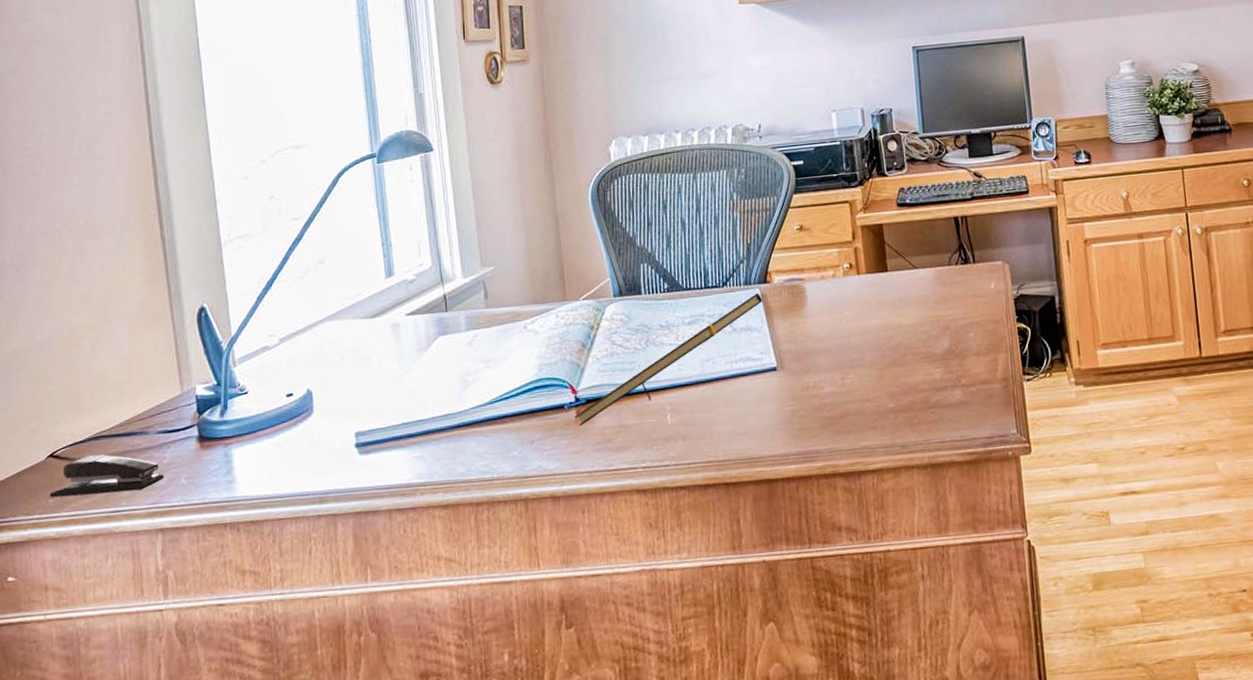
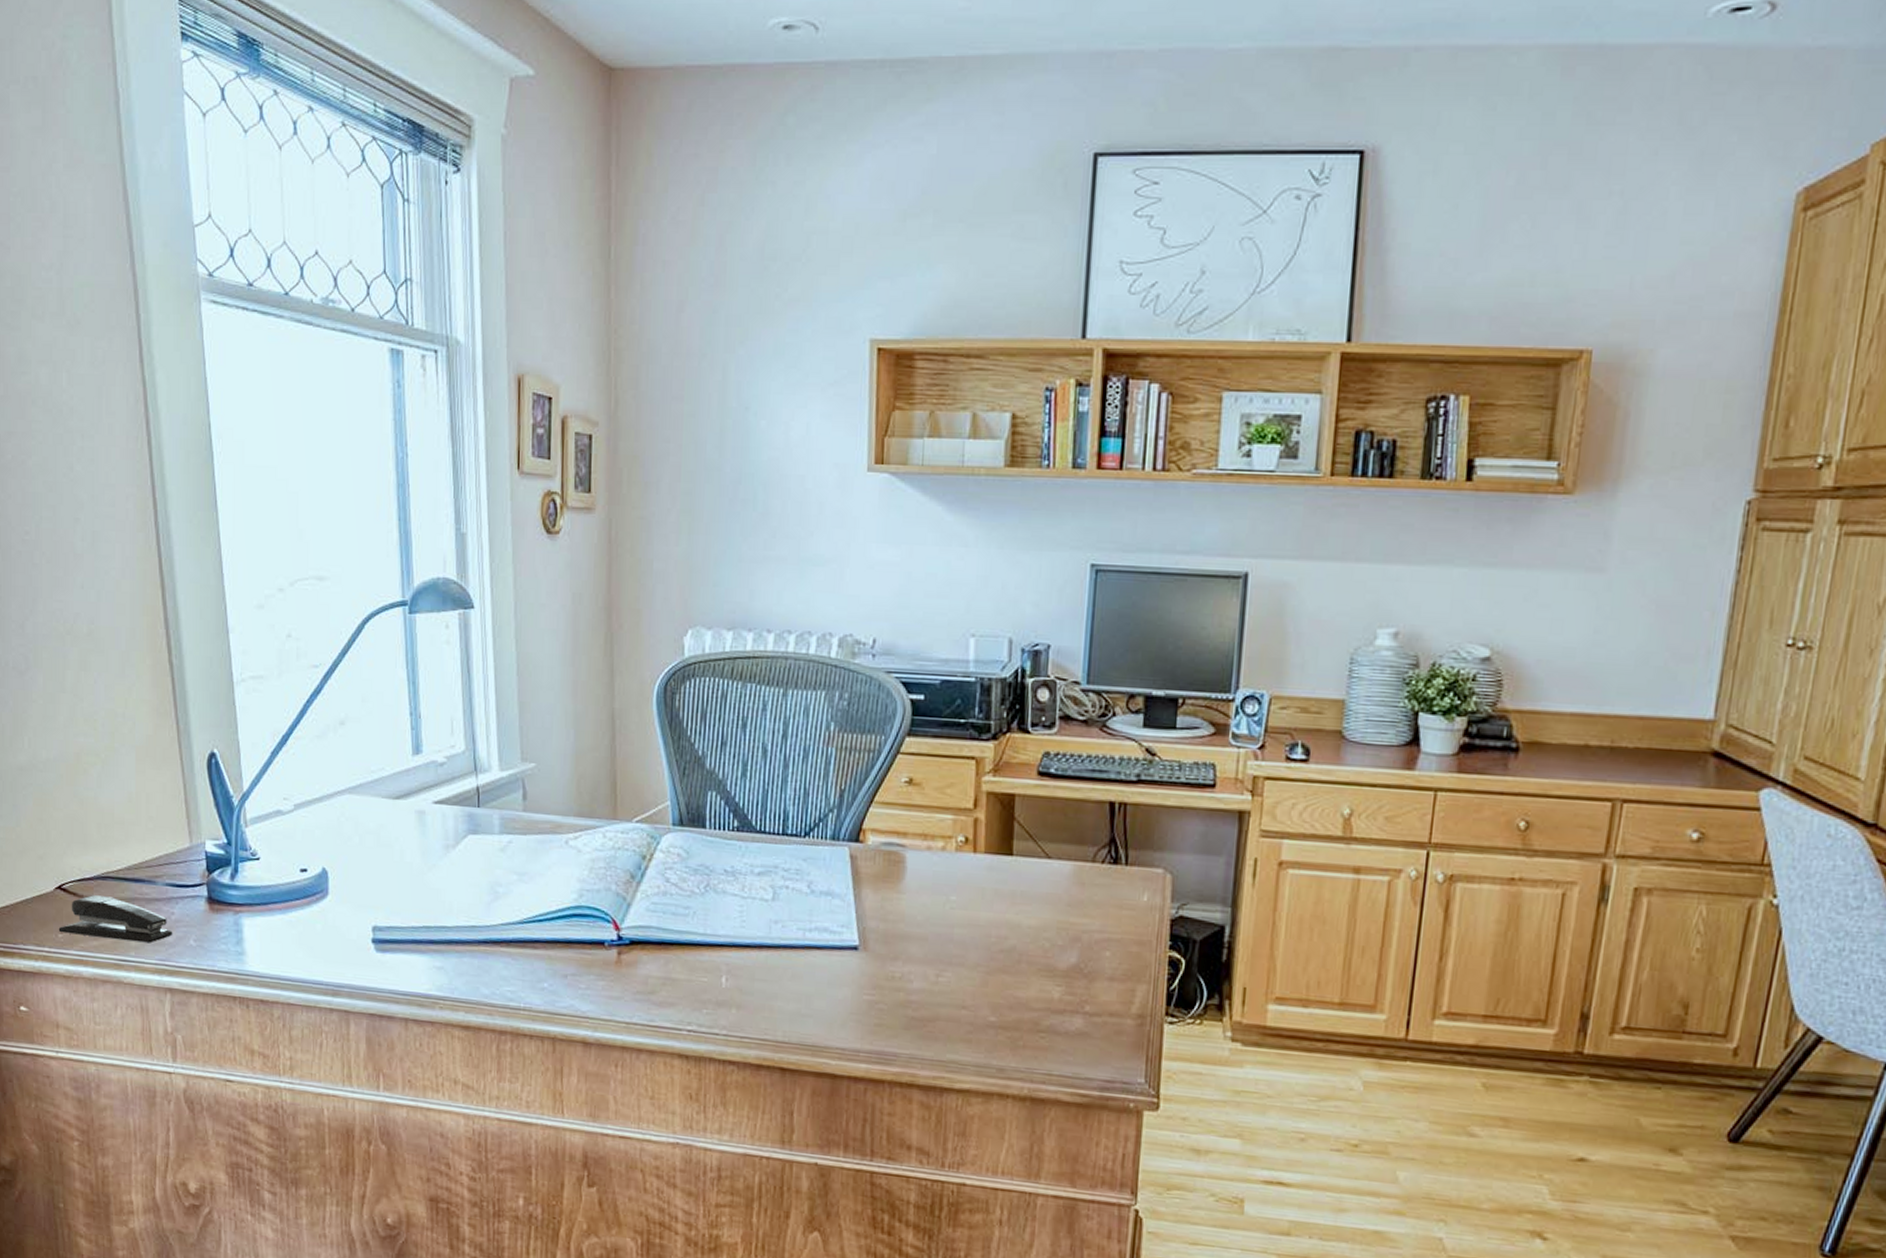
notepad: present [575,292,763,427] -> none [616,851,852,970]

